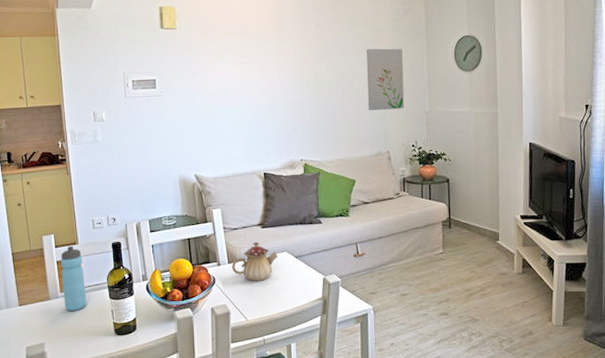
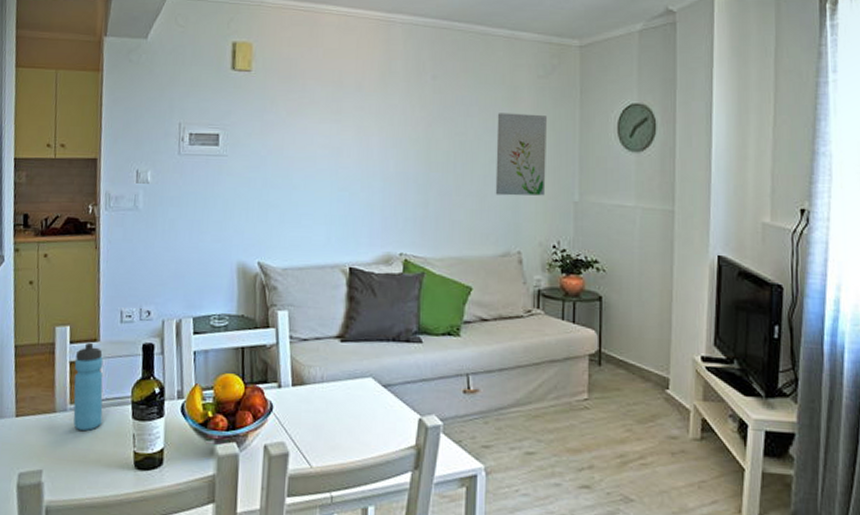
teapot: present [231,242,278,281] -> none [295,360,360,414]

